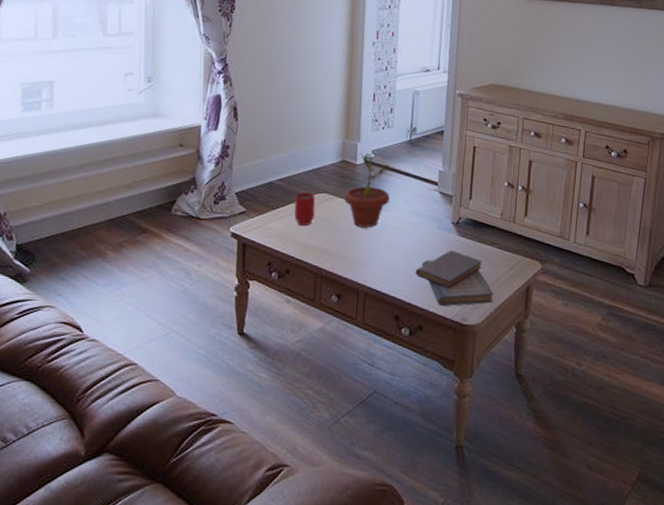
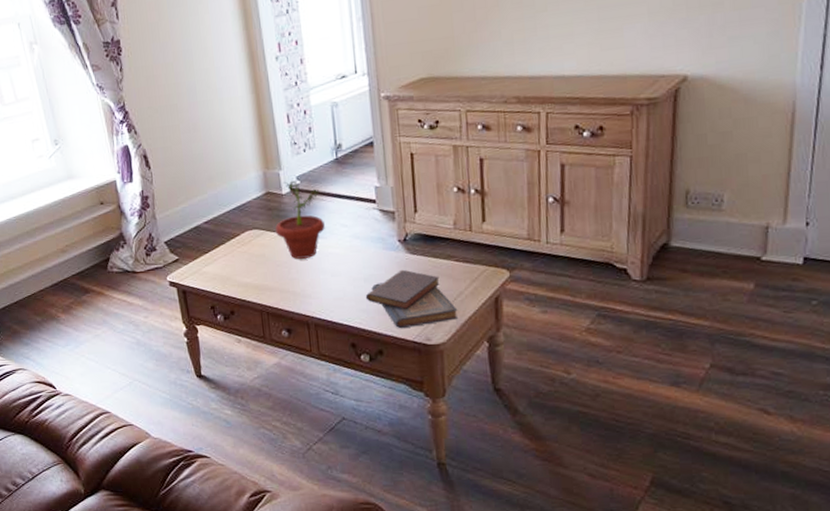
mug: present [294,192,316,227] -> none [225,231,249,266]

